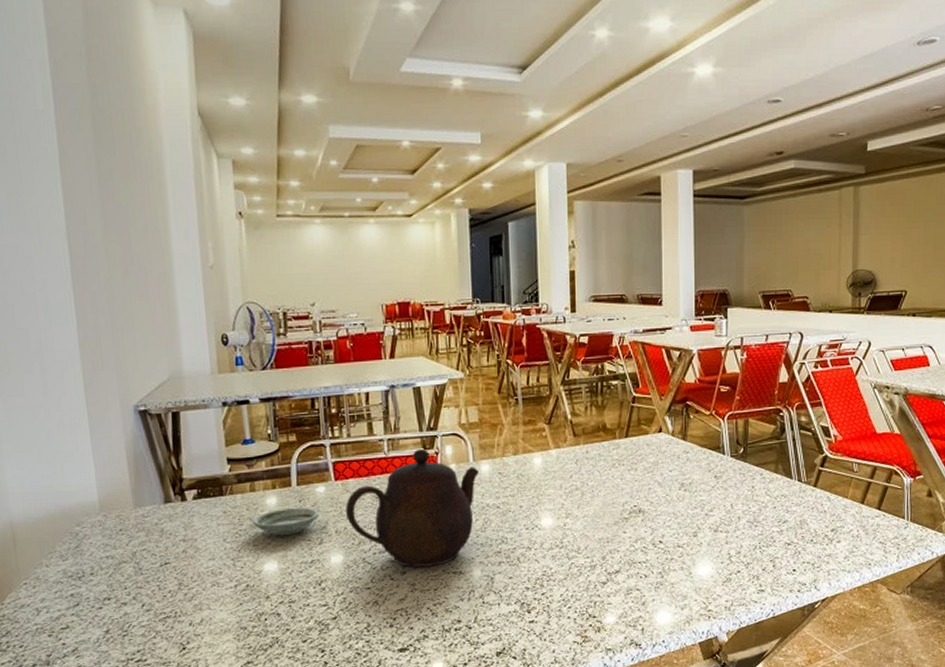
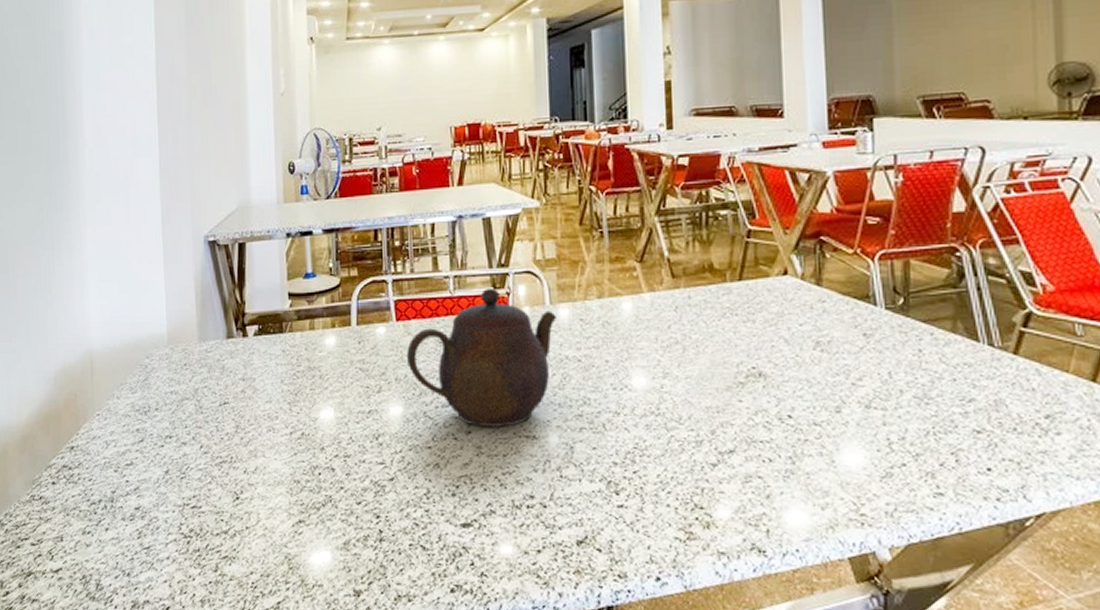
saucer: present [252,507,319,536] -> none [310,349,378,381]

